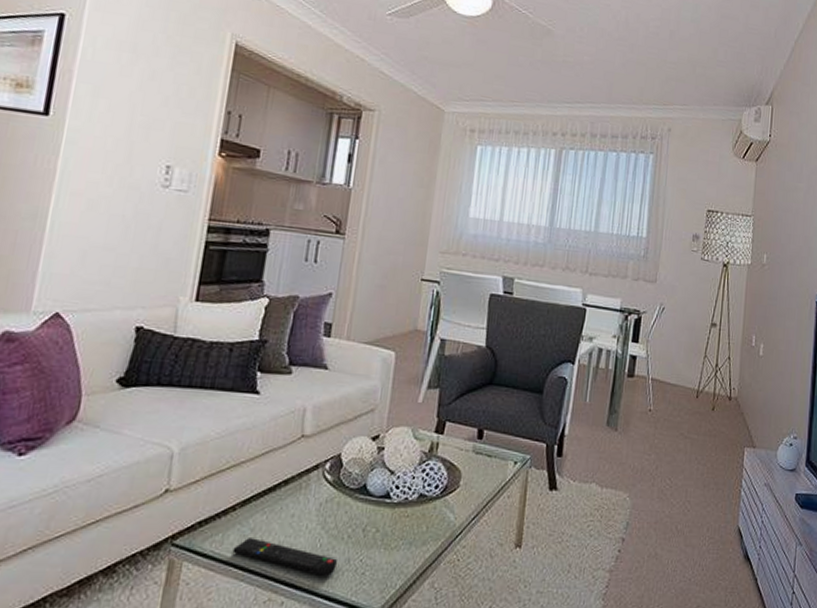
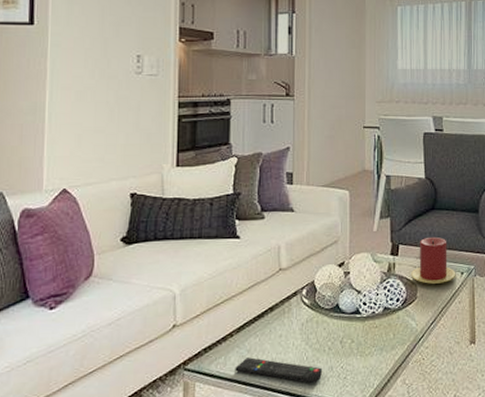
candle: none [456,417,509,472] -> present [411,237,456,284]

